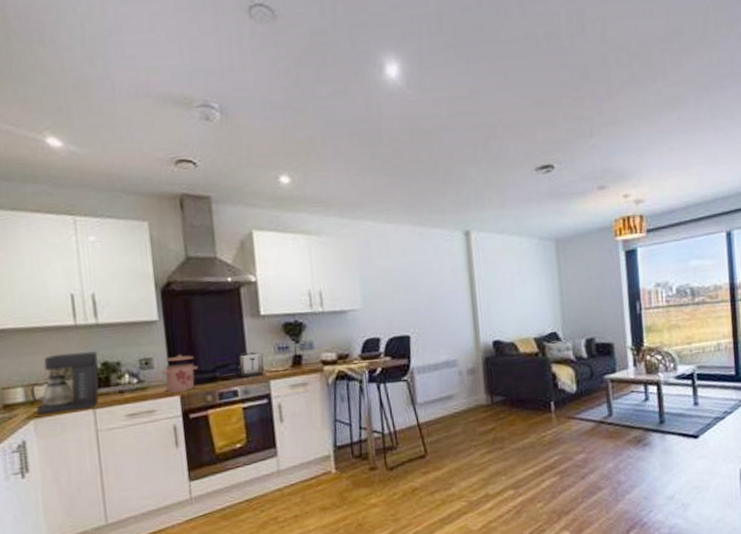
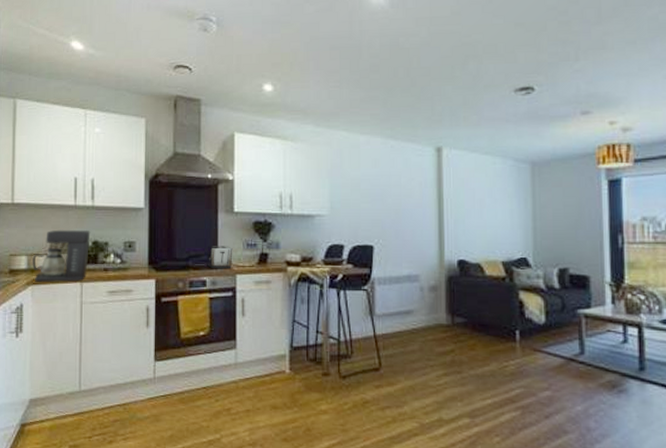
cooking pot: present [160,354,199,393] -> none [141,240,174,276]

